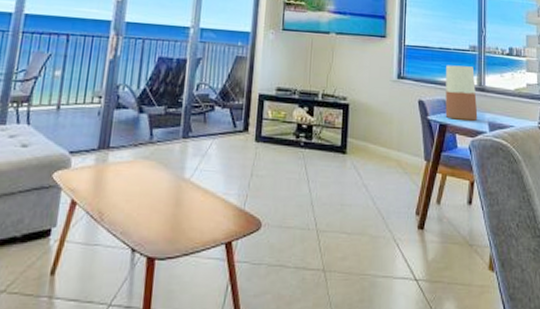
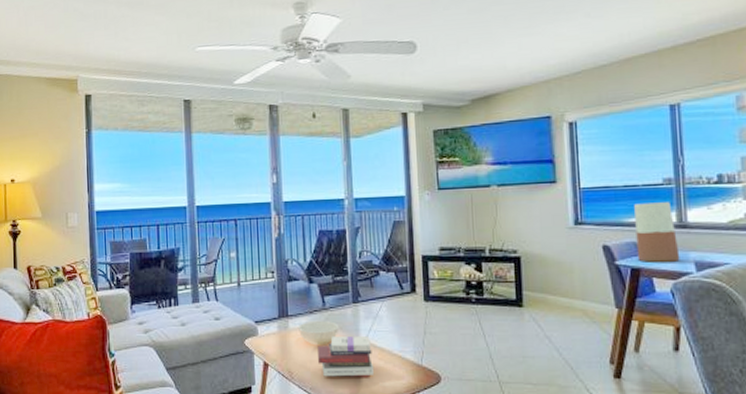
bowl: none [118,154,164,184] -> present [298,320,340,346]
books: none [135,174,195,223] -> present [318,336,375,378]

